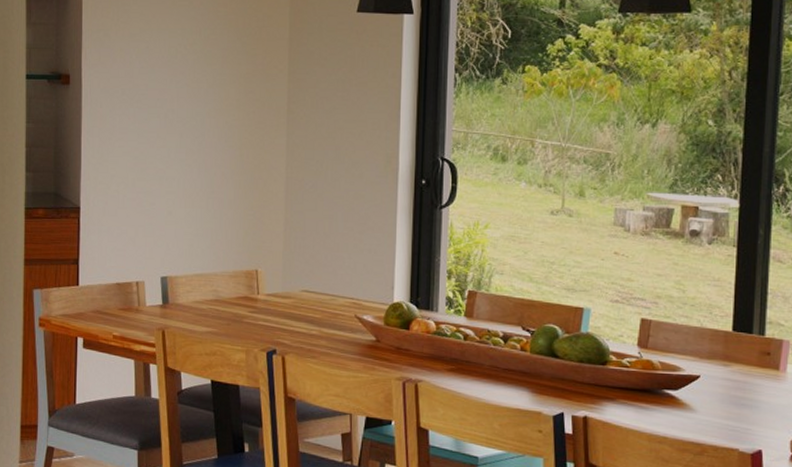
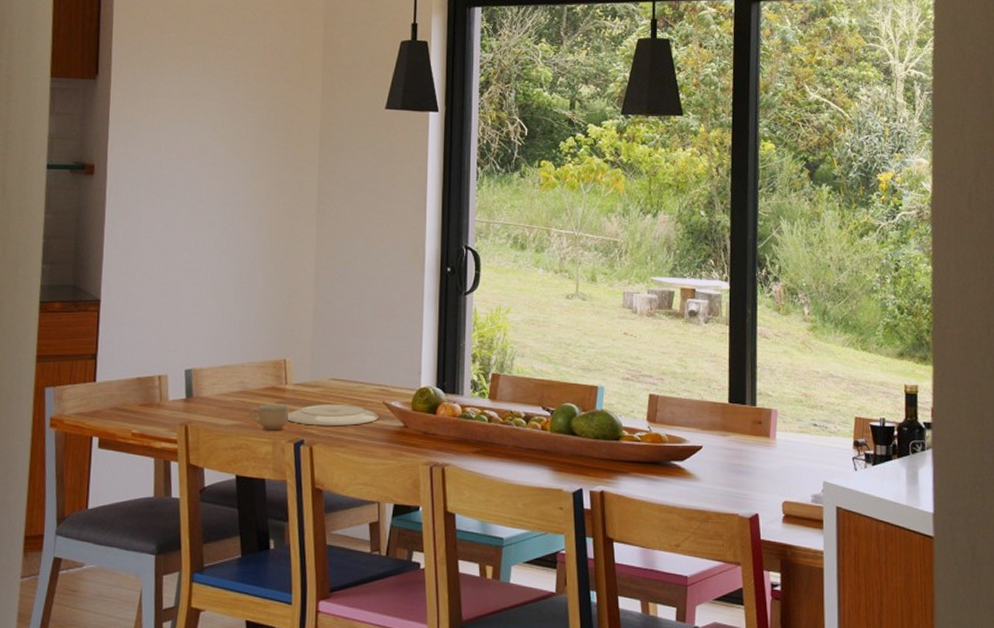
cup: none [223,313,262,339] -> present [249,404,290,431]
plate: none [261,315,351,338] -> present [288,404,380,426]

